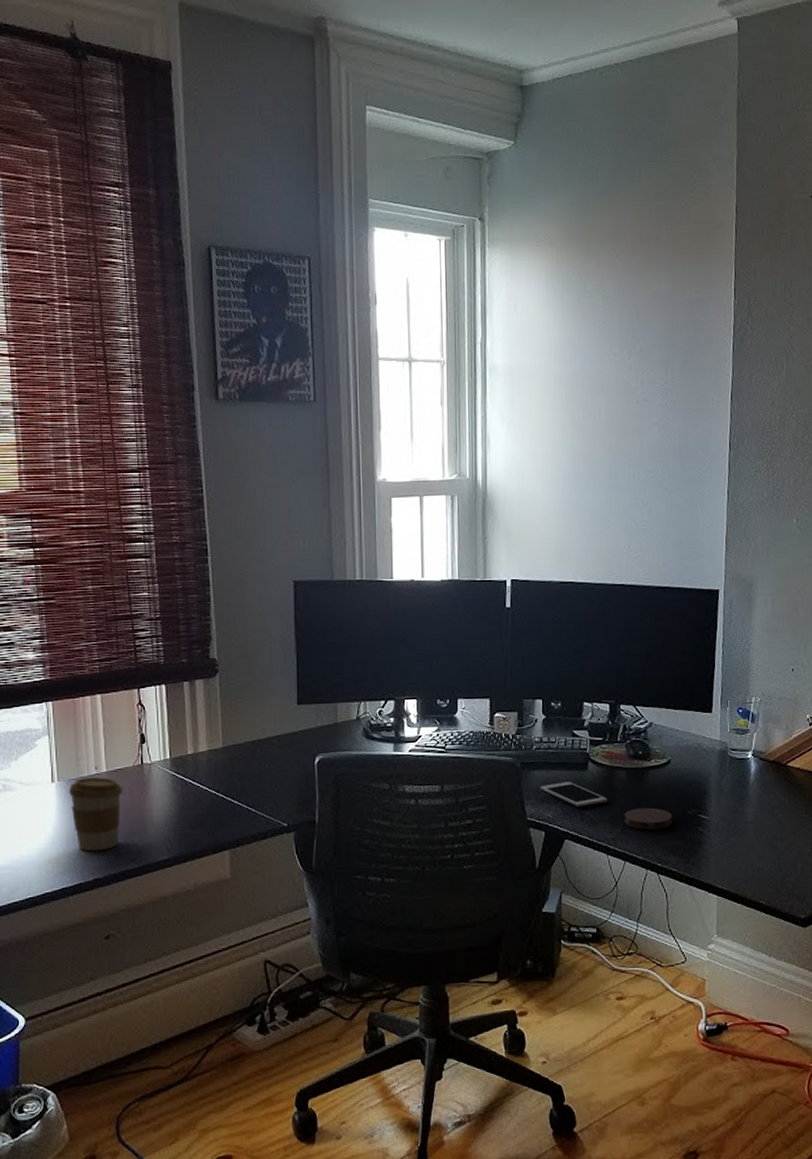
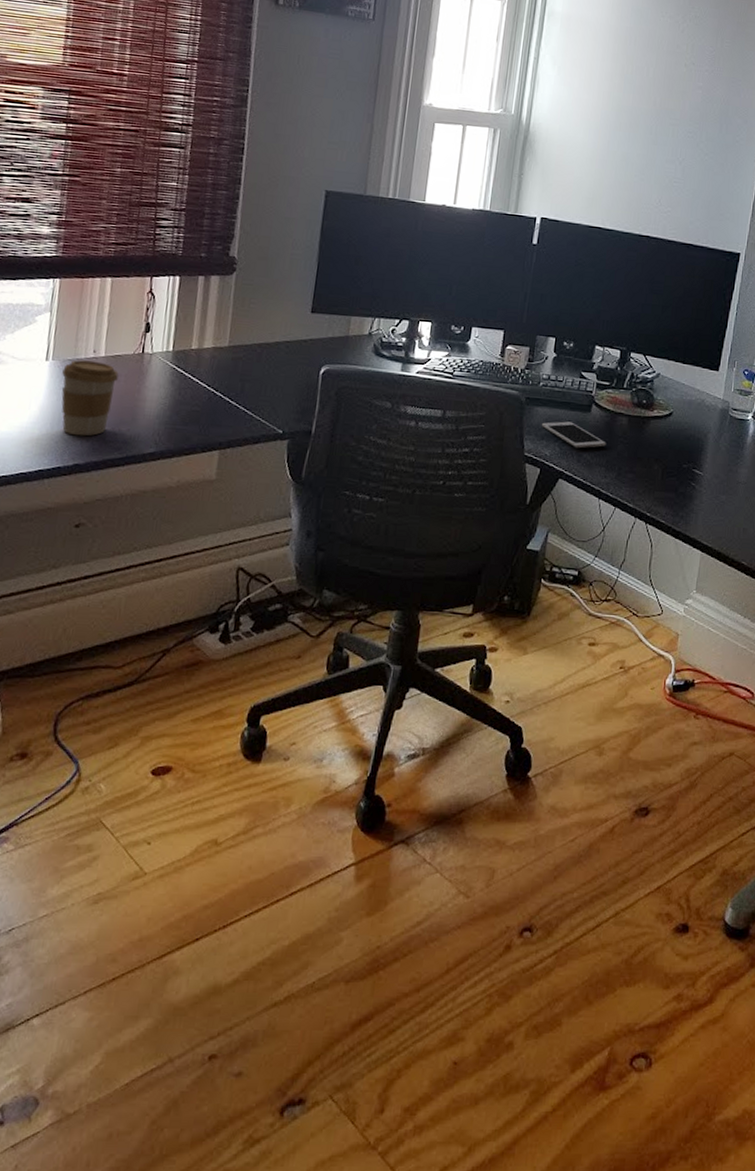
coaster: present [624,807,672,830] -> none [620,455,667,479]

